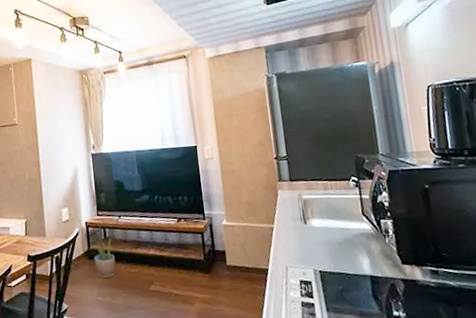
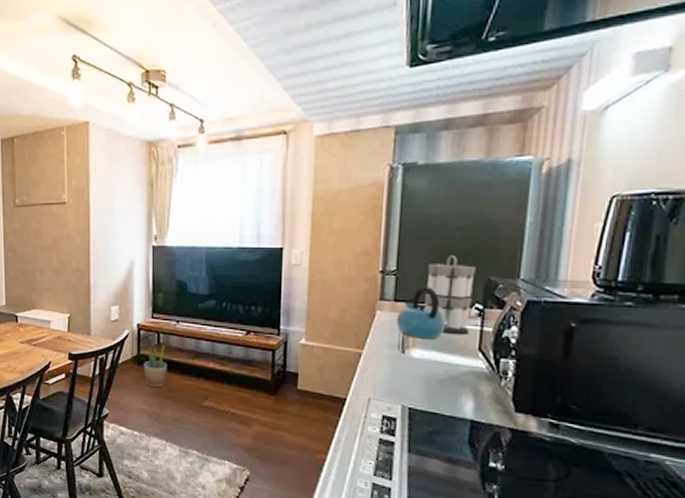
kettle: none [294,167,334,211] -> present [396,287,446,339]
spice rack: none [310,140,352,205] -> present [424,256,476,336]

